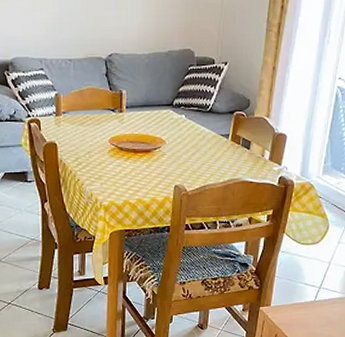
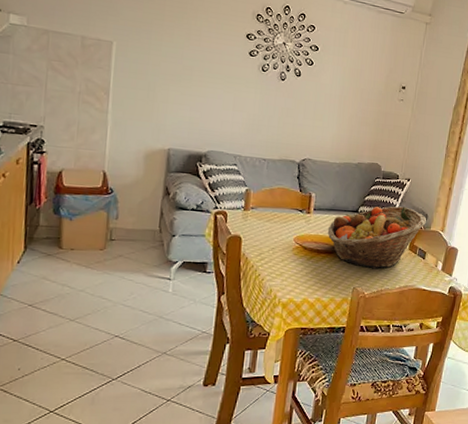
fruit basket: none [142,94,250,165] -> present [327,206,427,269]

